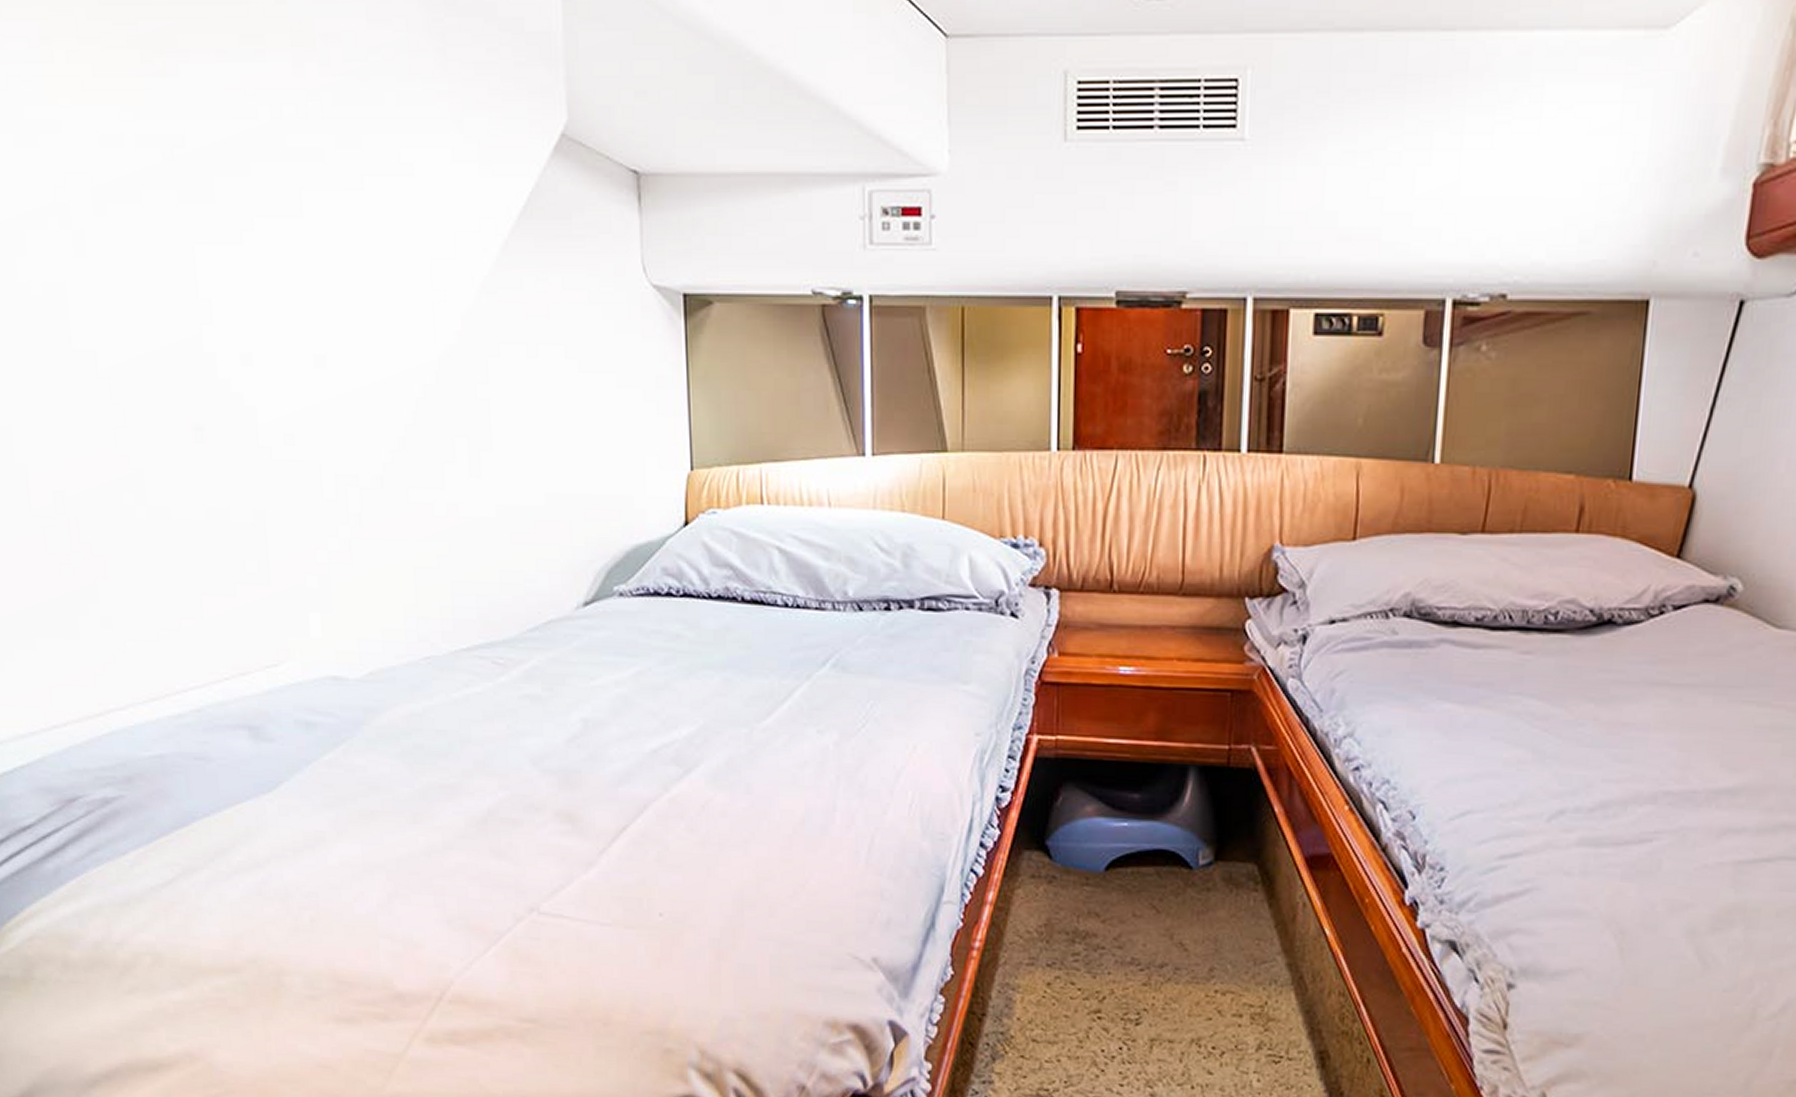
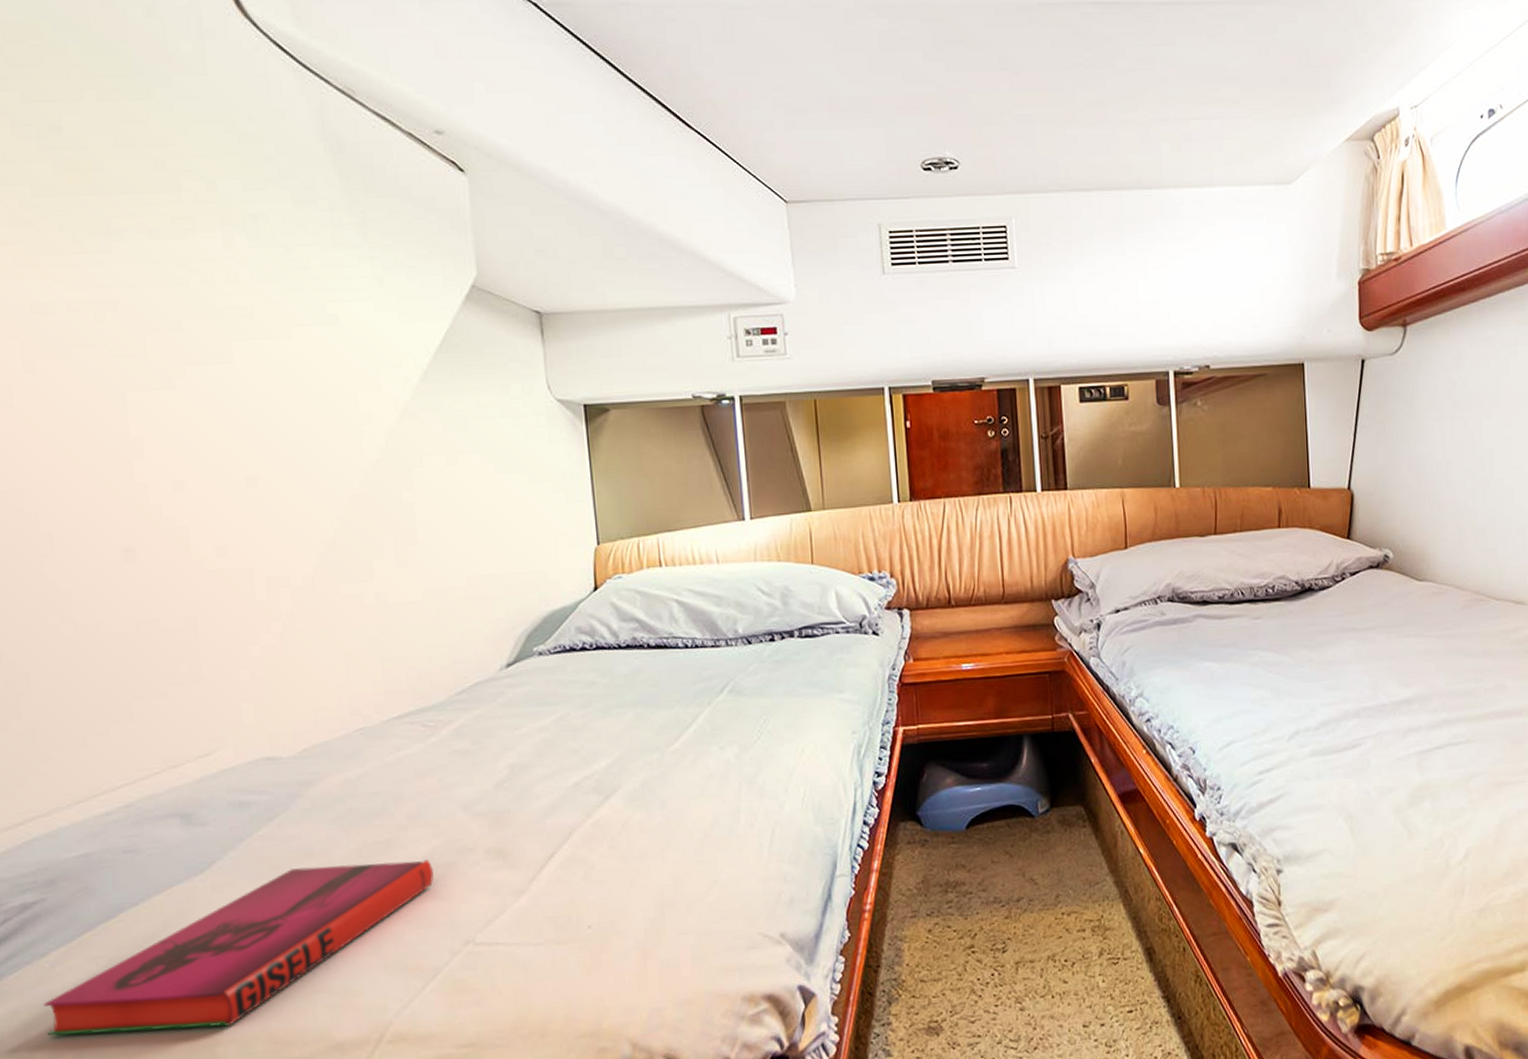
hardback book: none [123,801,500,958] -> present [42,859,435,1036]

